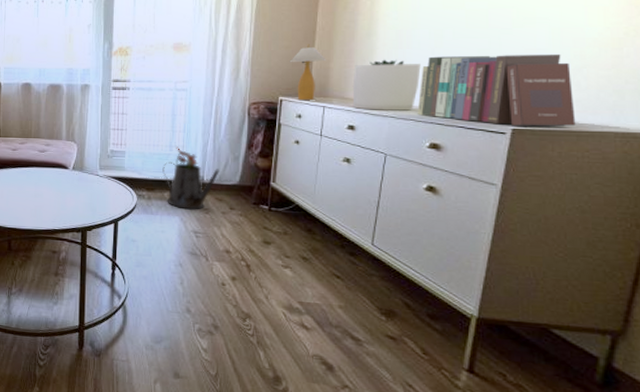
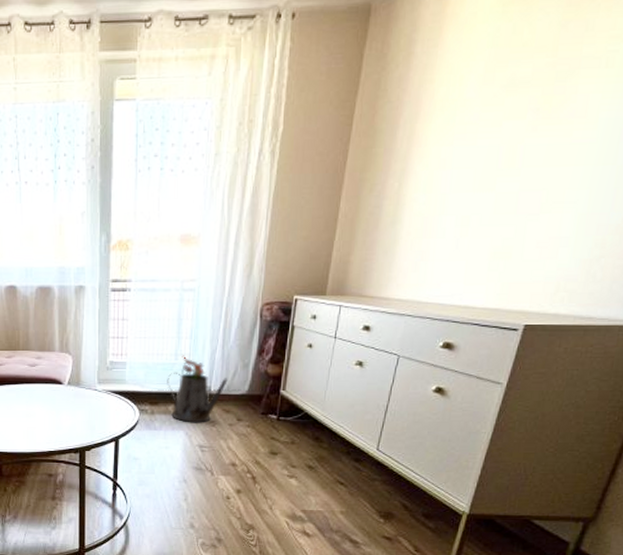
table lamp: present [289,44,327,101] -> none [307,234,347,300]
planter: present [352,59,421,111] -> none [370,250,443,308]
books: present [417,55,576,127] -> none [434,243,589,322]

